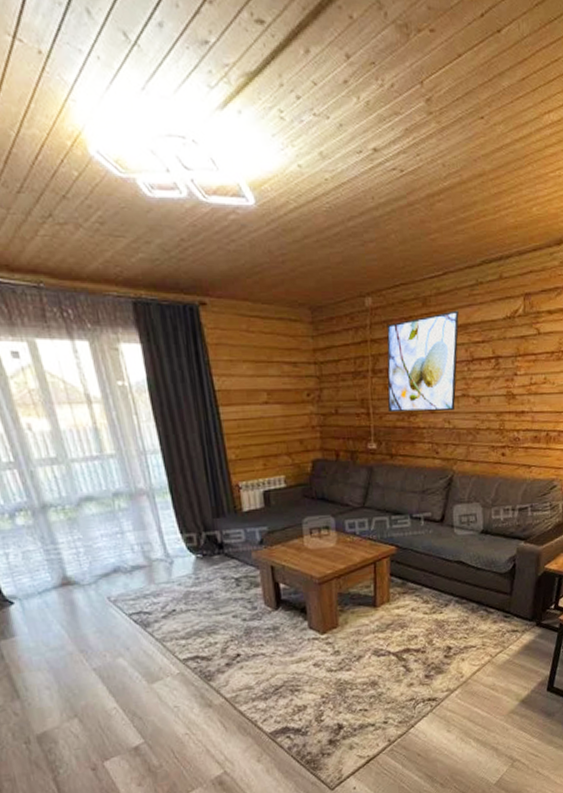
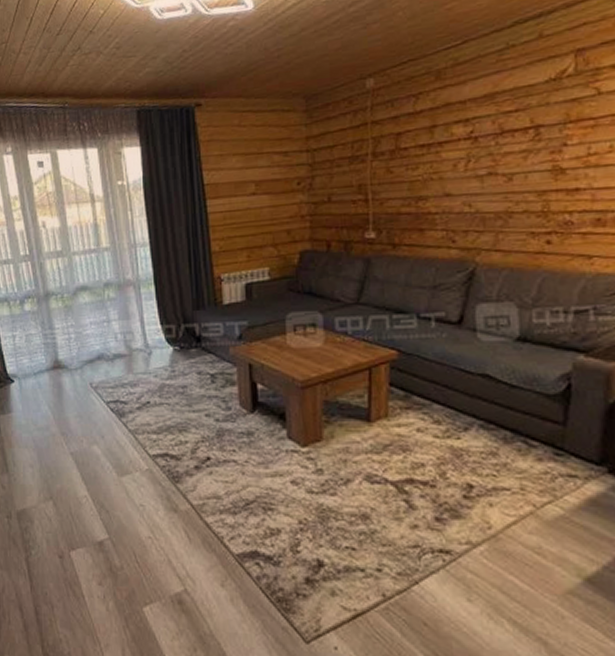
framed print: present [387,310,459,413] -> none [390,79,484,198]

